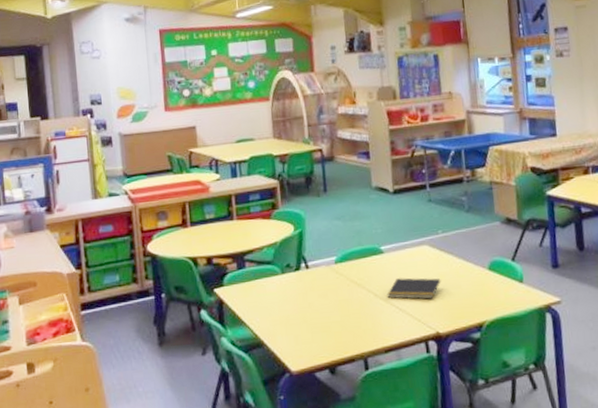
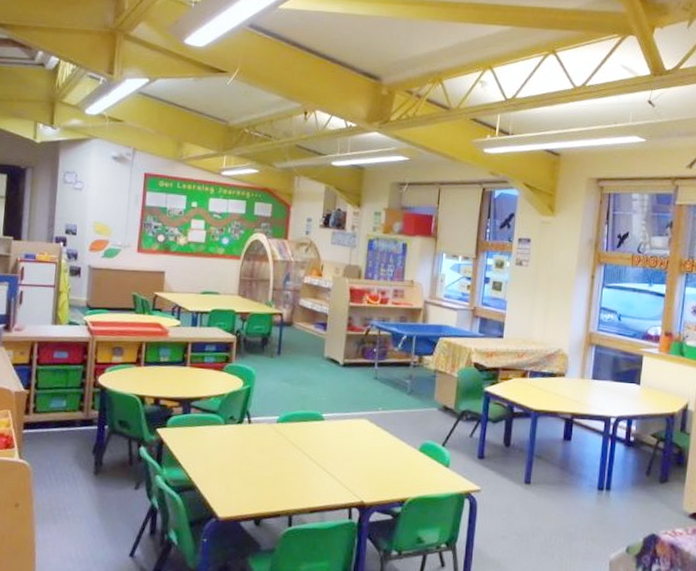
notepad: present [387,277,441,300] -> none [320,446,374,470]

